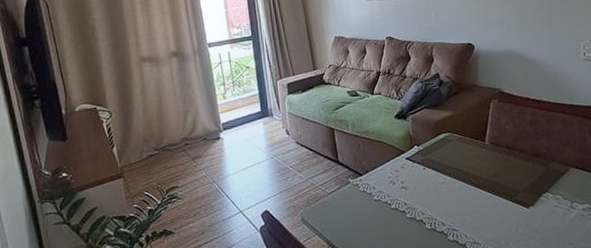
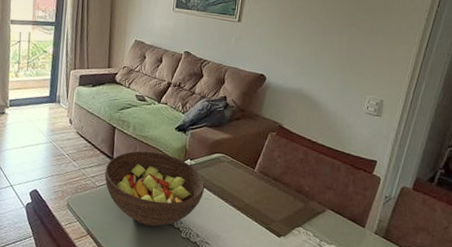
fruit bowl: none [332,145,439,225] -> present [104,151,205,227]

